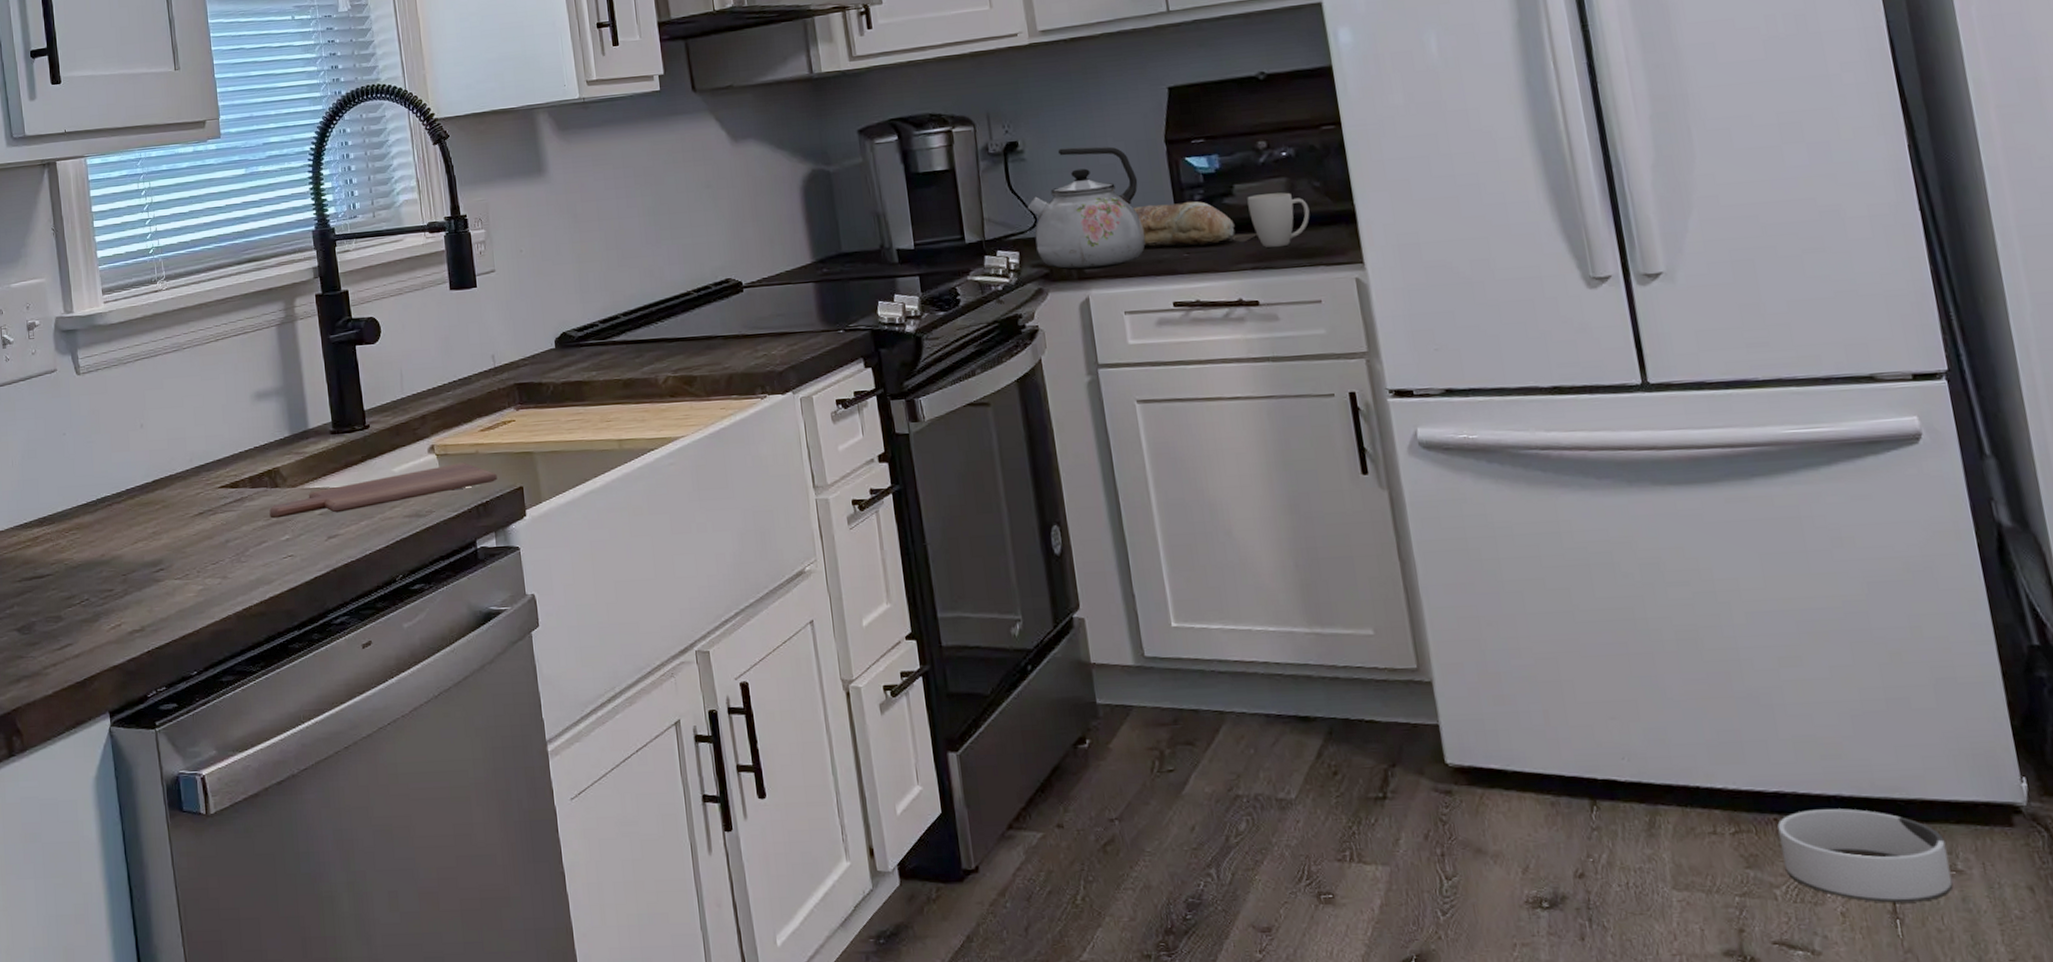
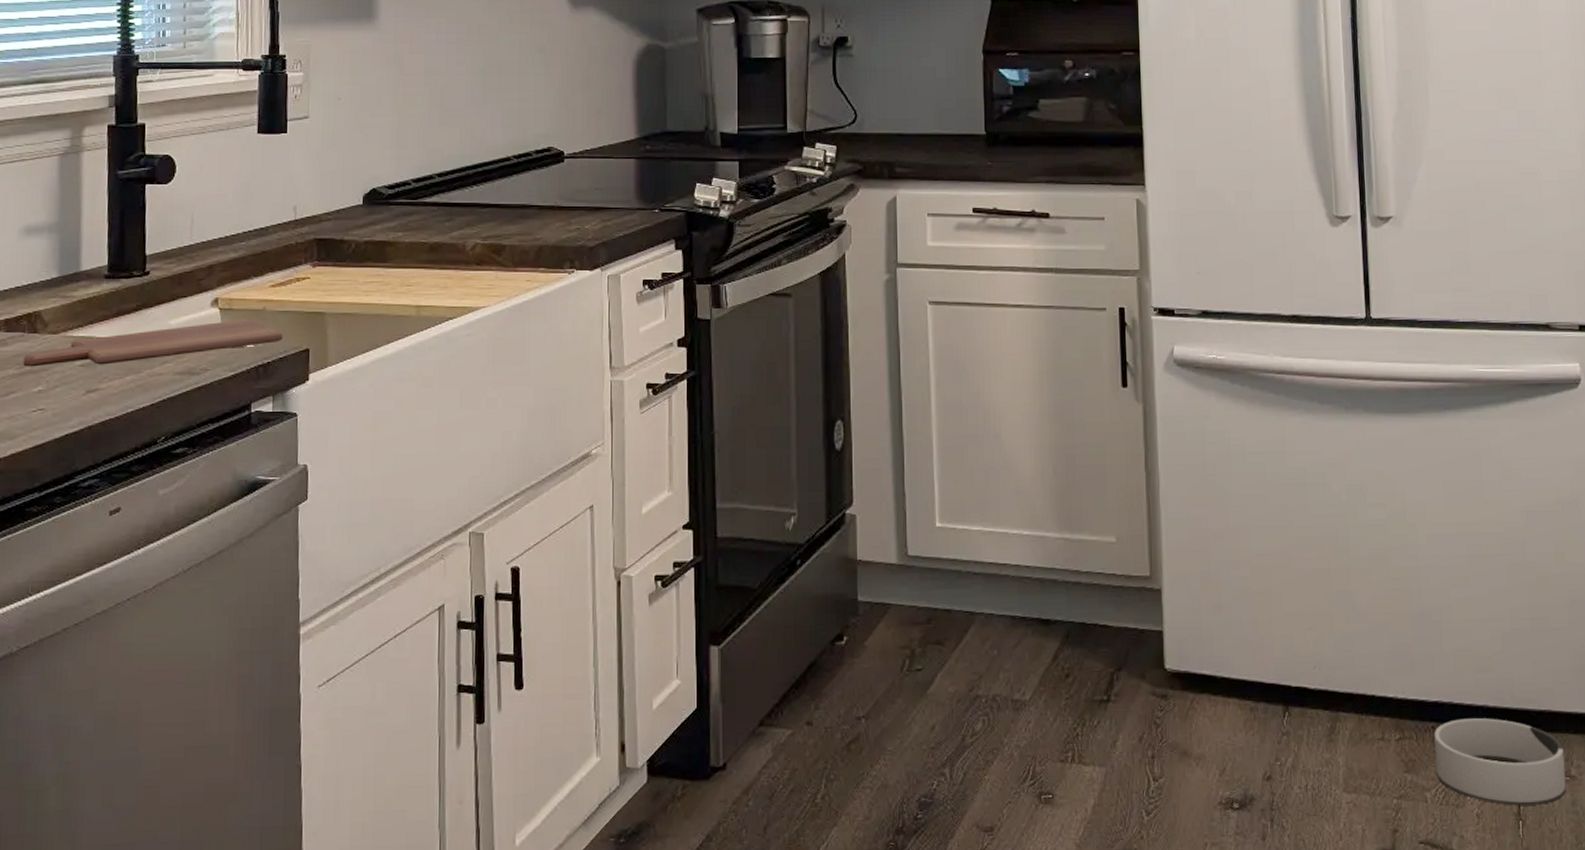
kettle: present [1027,146,1146,270] -> none [849,48,955,169]
bread loaf: present [1133,201,1258,250] -> none [947,111,1056,160]
mug: present [1247,192,1310,248] -> none [1050,111,1103,164]

